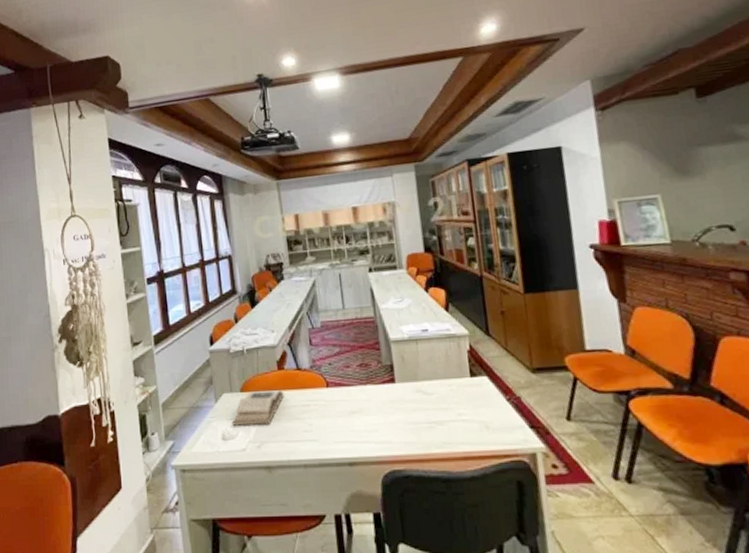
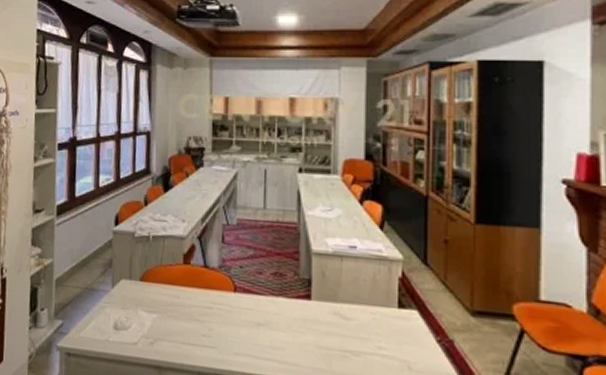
book: present [232,390,284,426] -> none [126,283,186,323]

